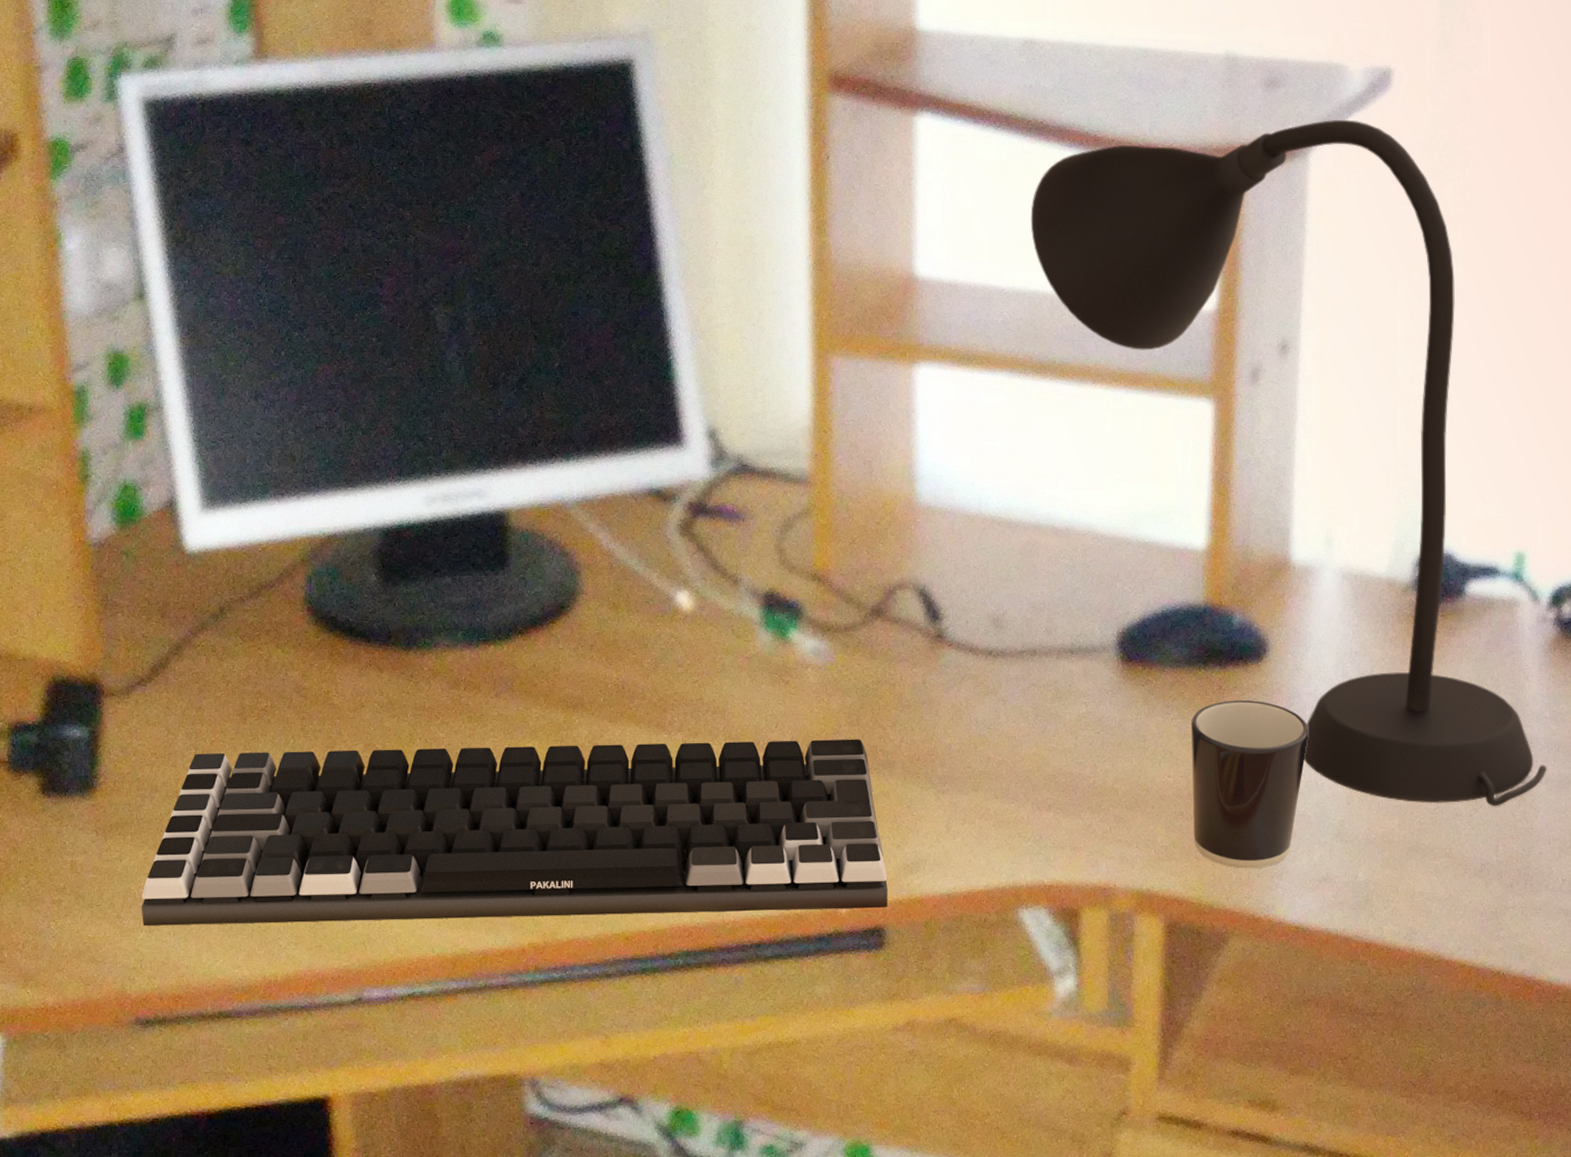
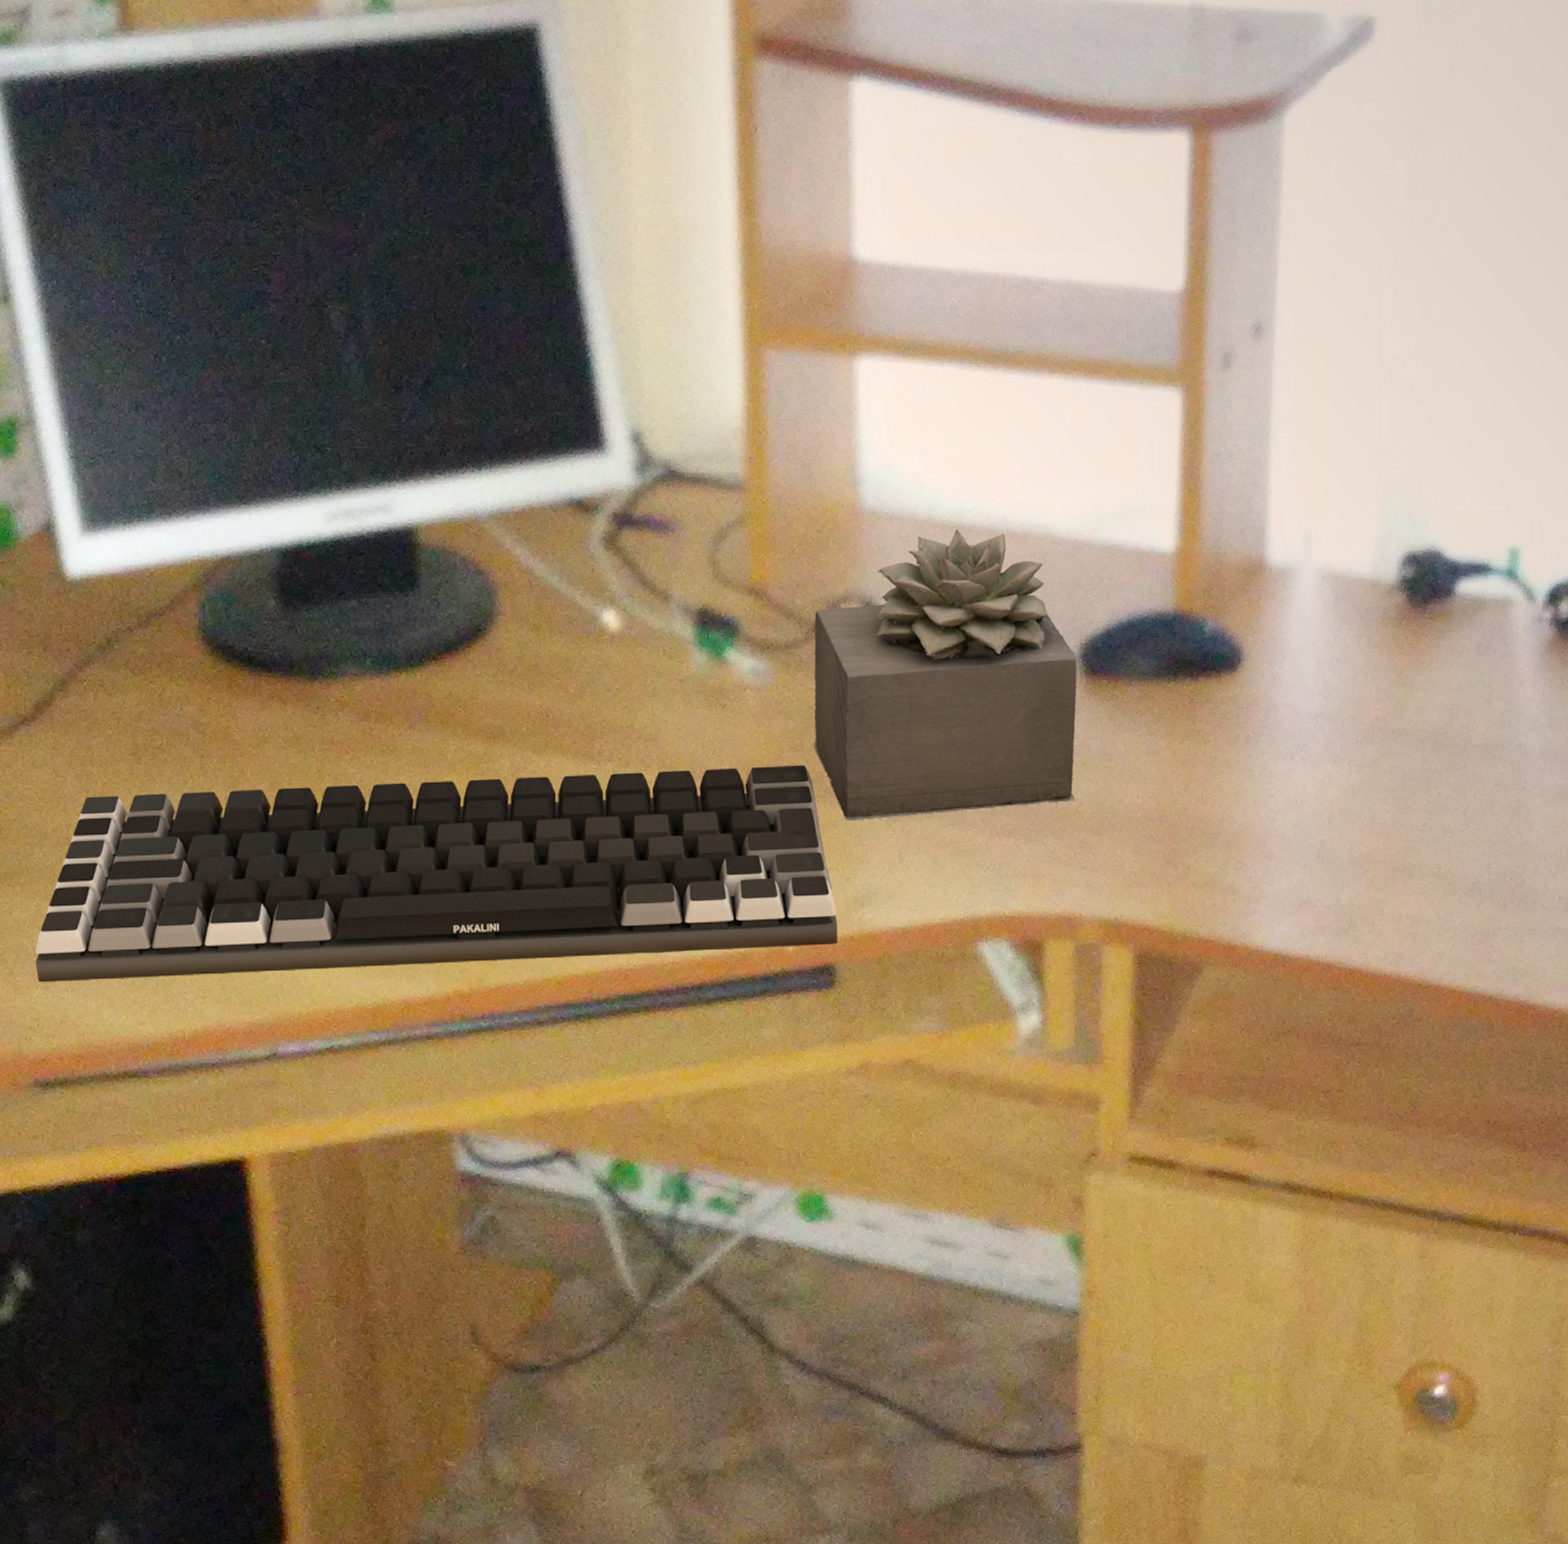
succulent plant: none [868,524,1114,793] -> present [813,529,1077,822]
desk lamp: present [1030,119,1547,807] -> none [979,75,1543,822]
mug: present [1191,700,1309,869] -> none [1161,714,1287,894]

